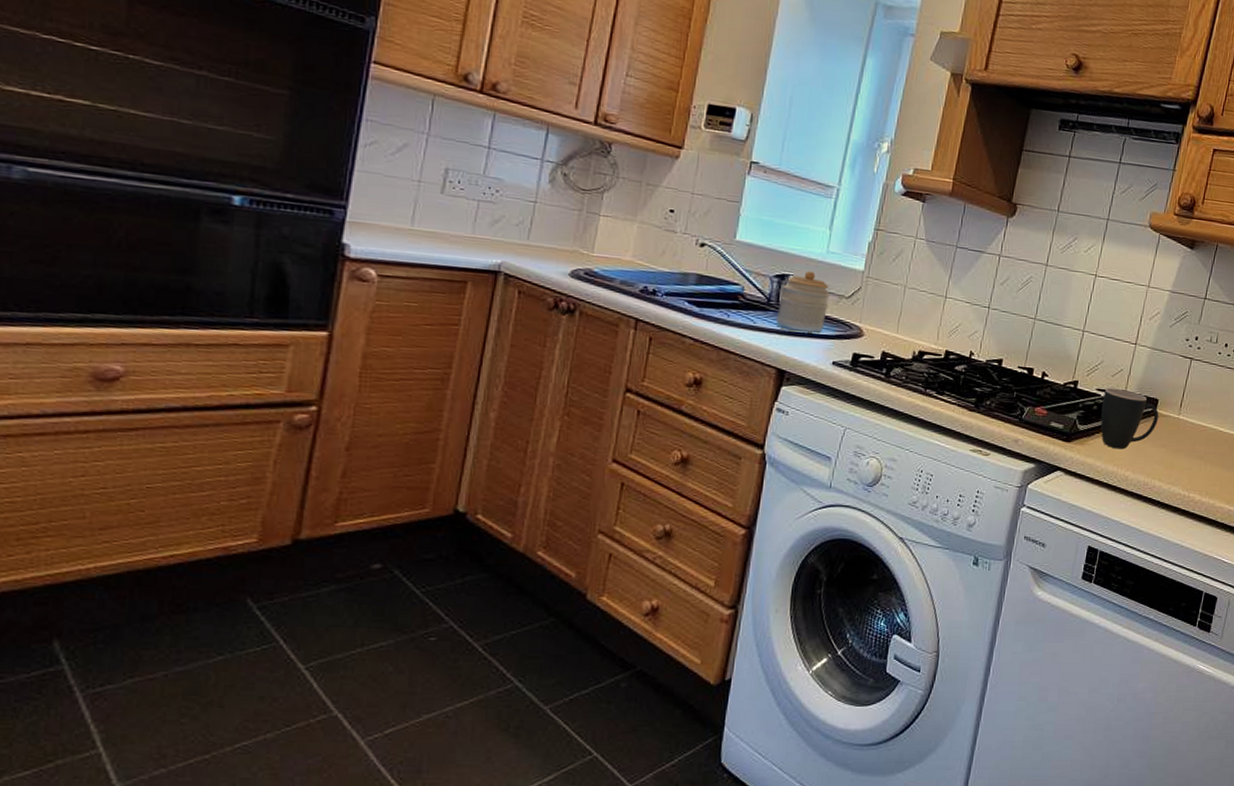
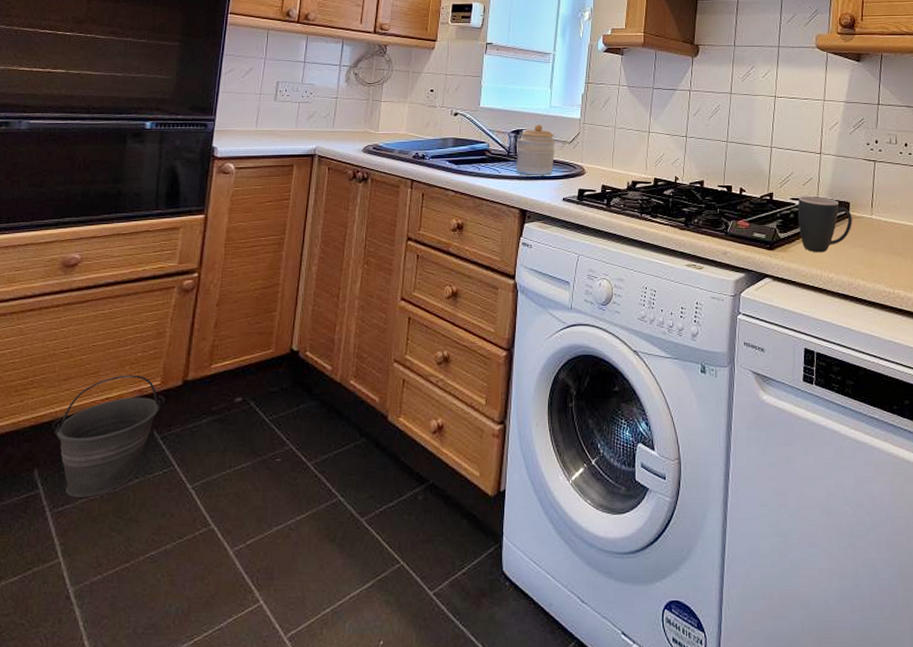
bucket: none [80,527,265,678] -> present [51,374,165,499]

